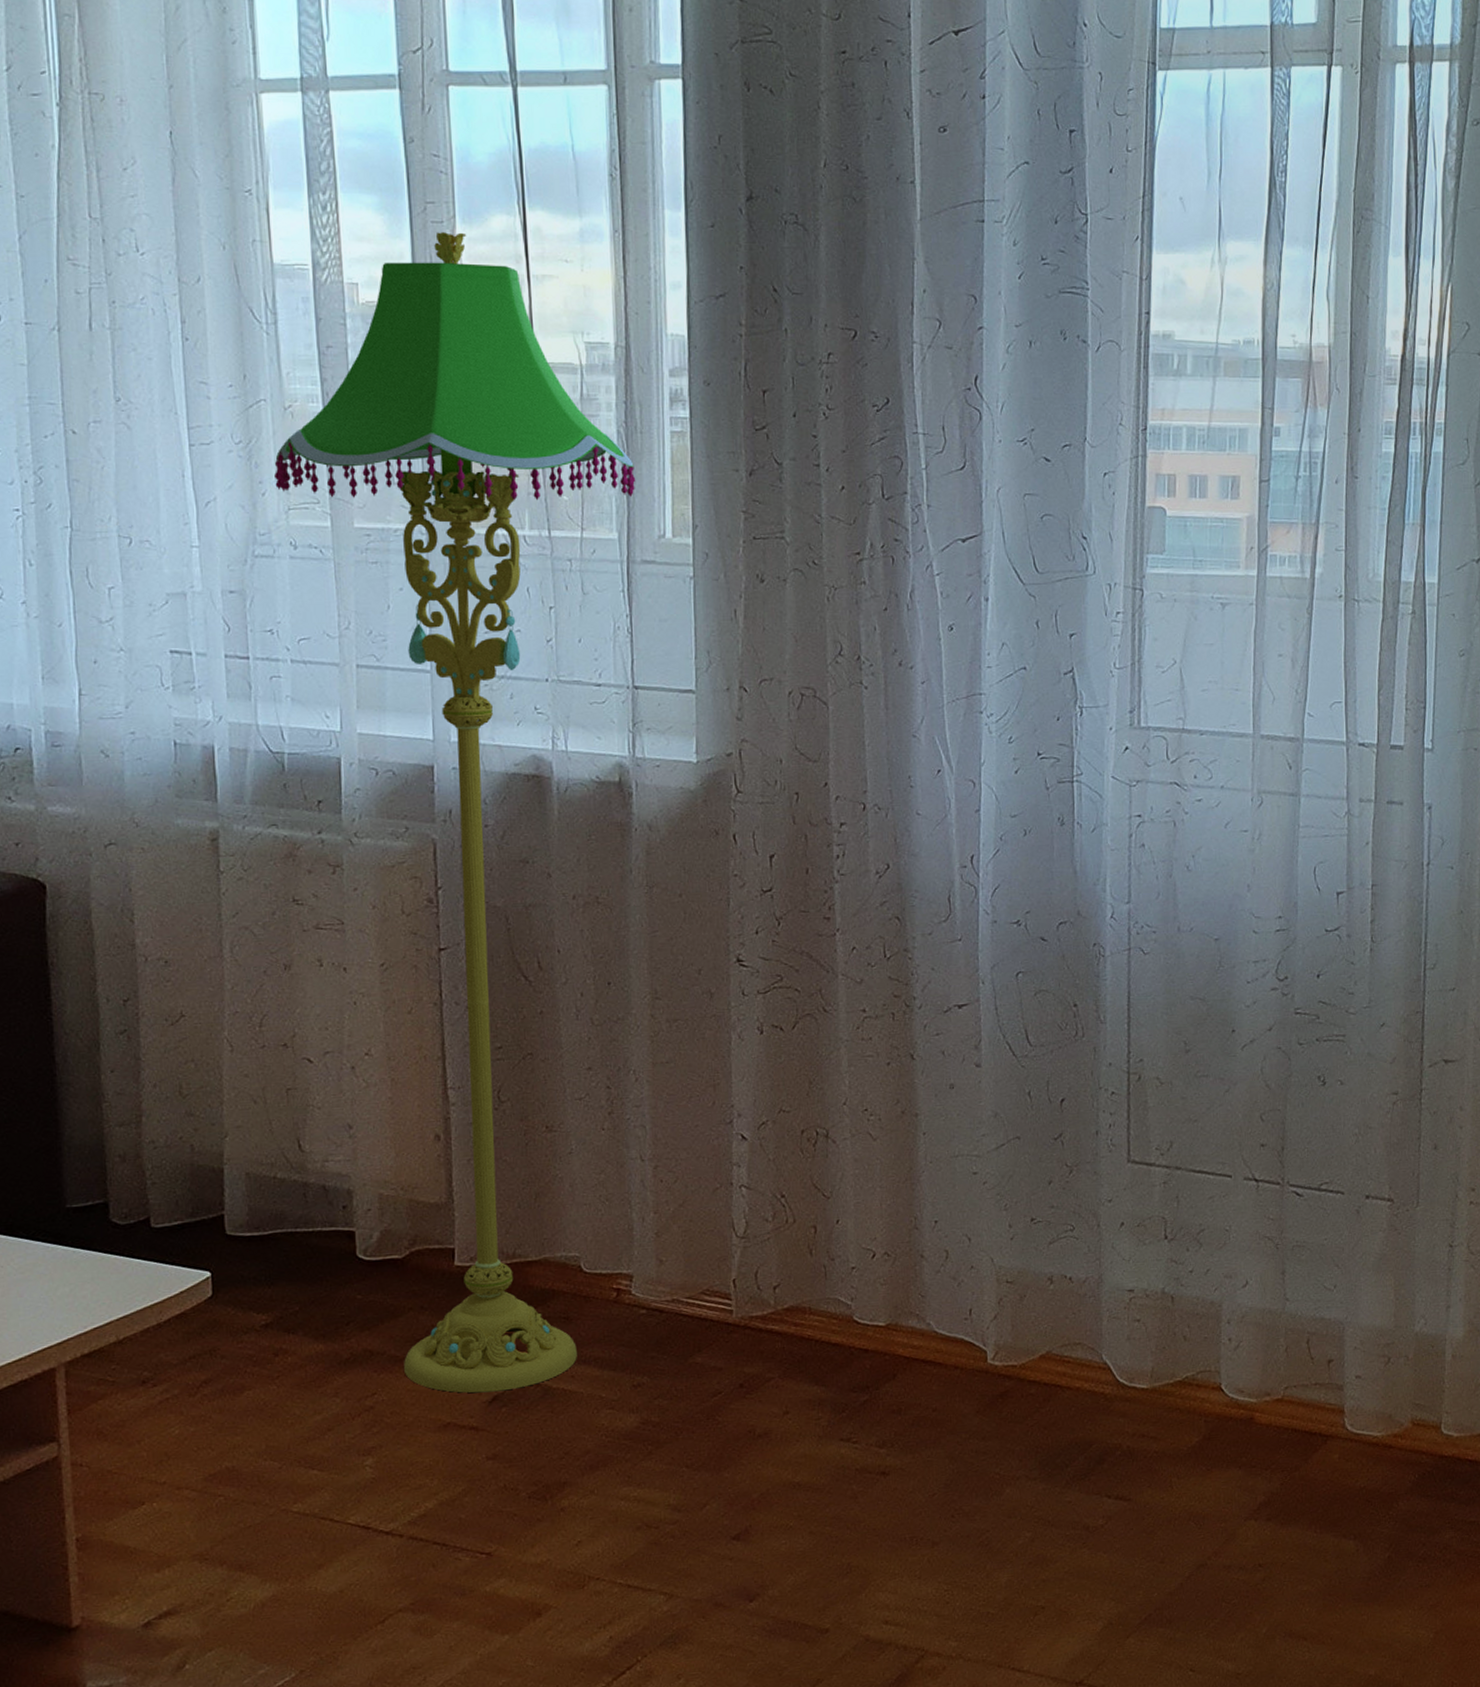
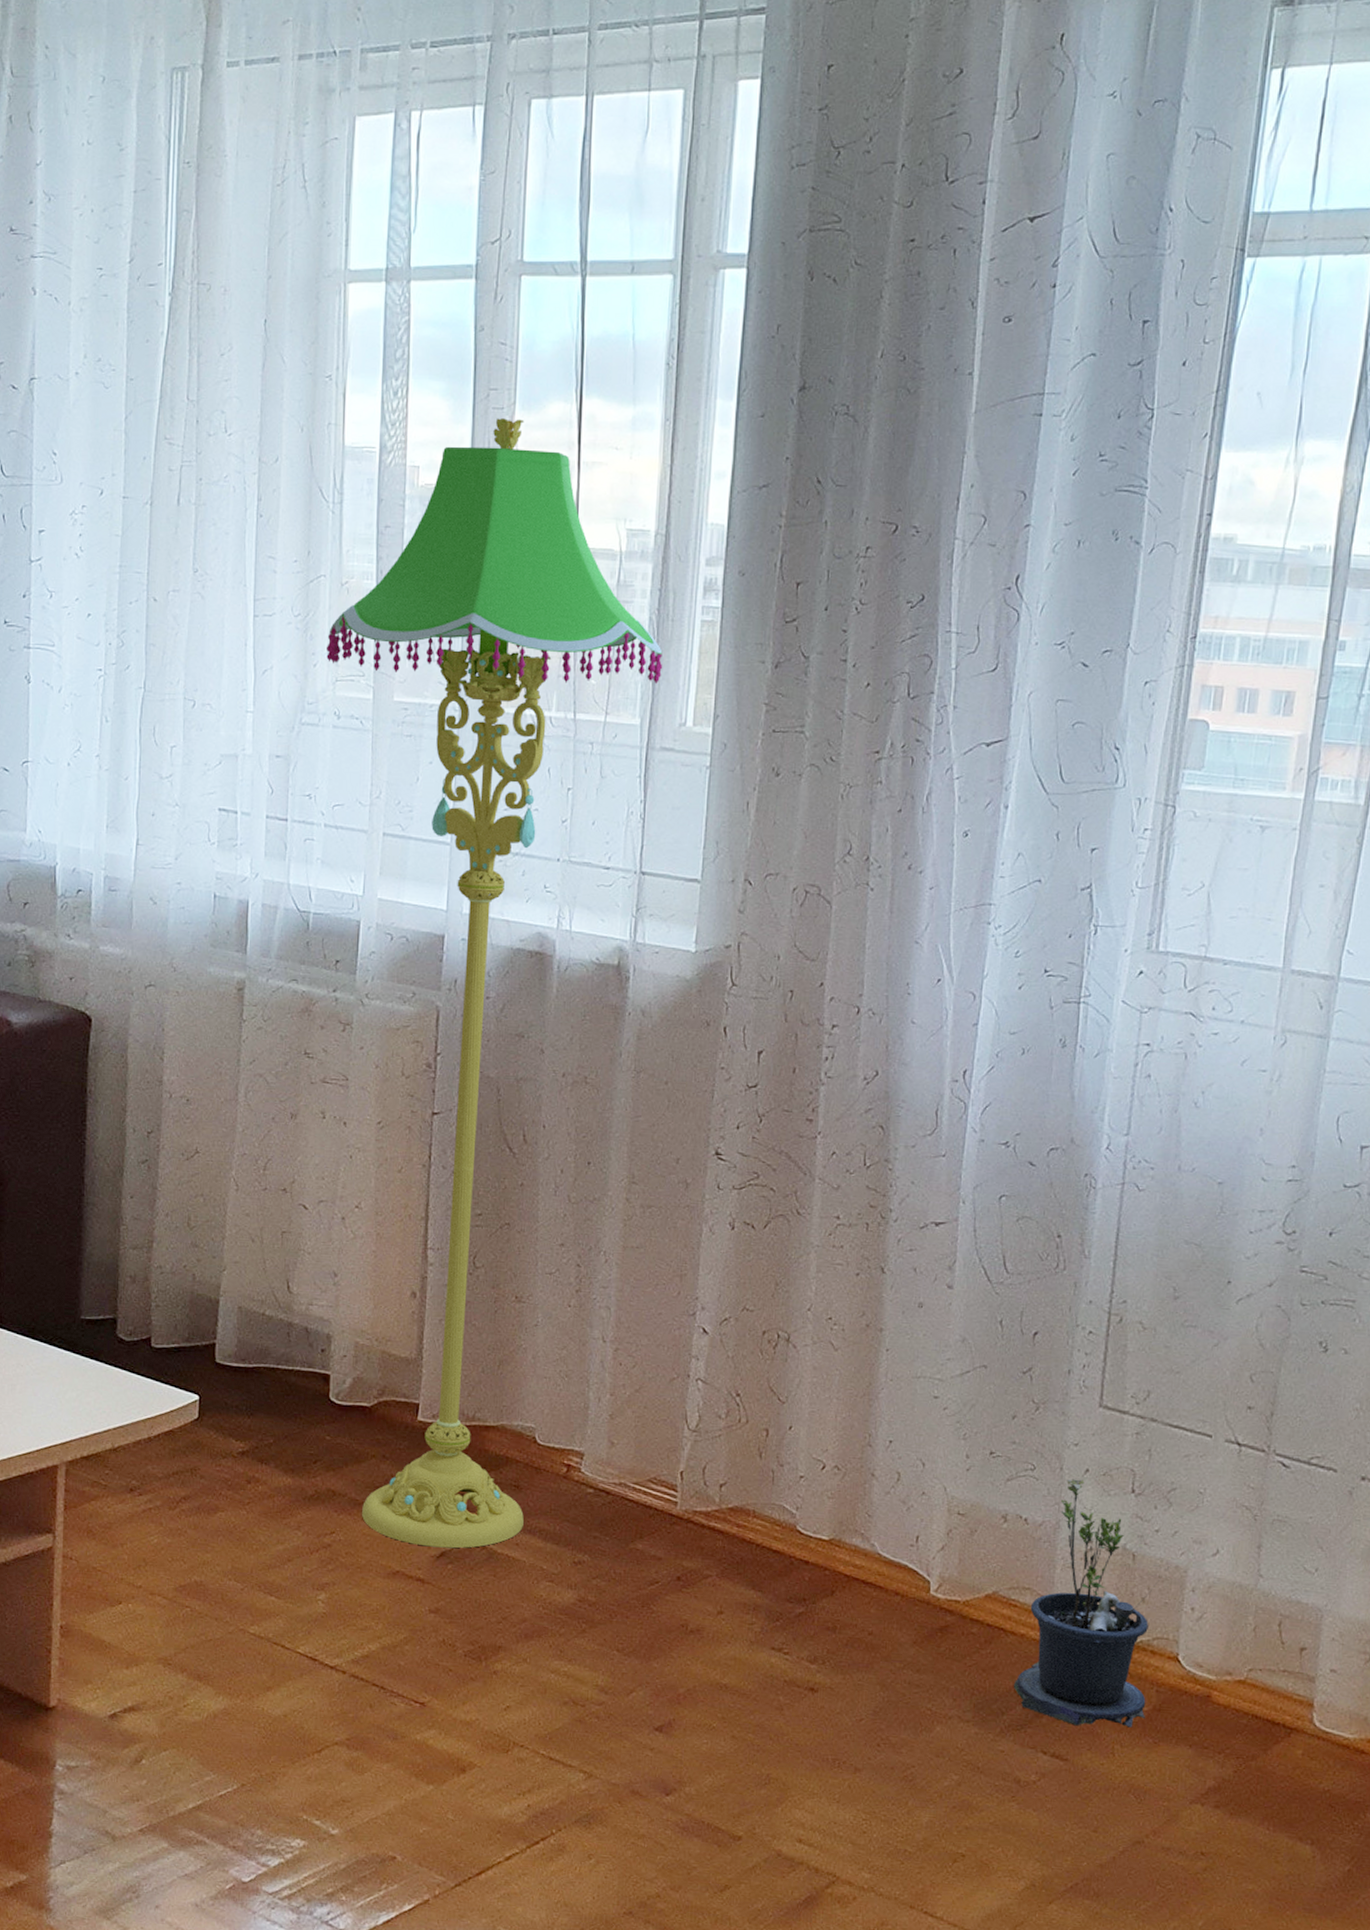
potted plant: none [1073,1233,1205,1466] -> present [1013,1479,1169,1728]

